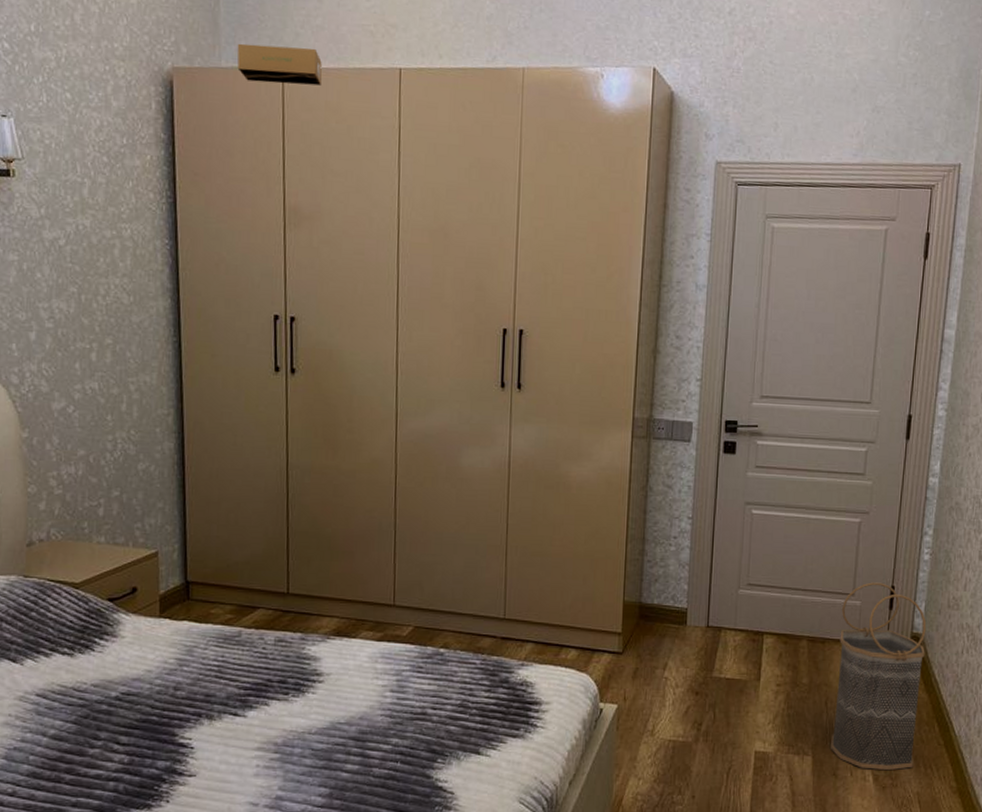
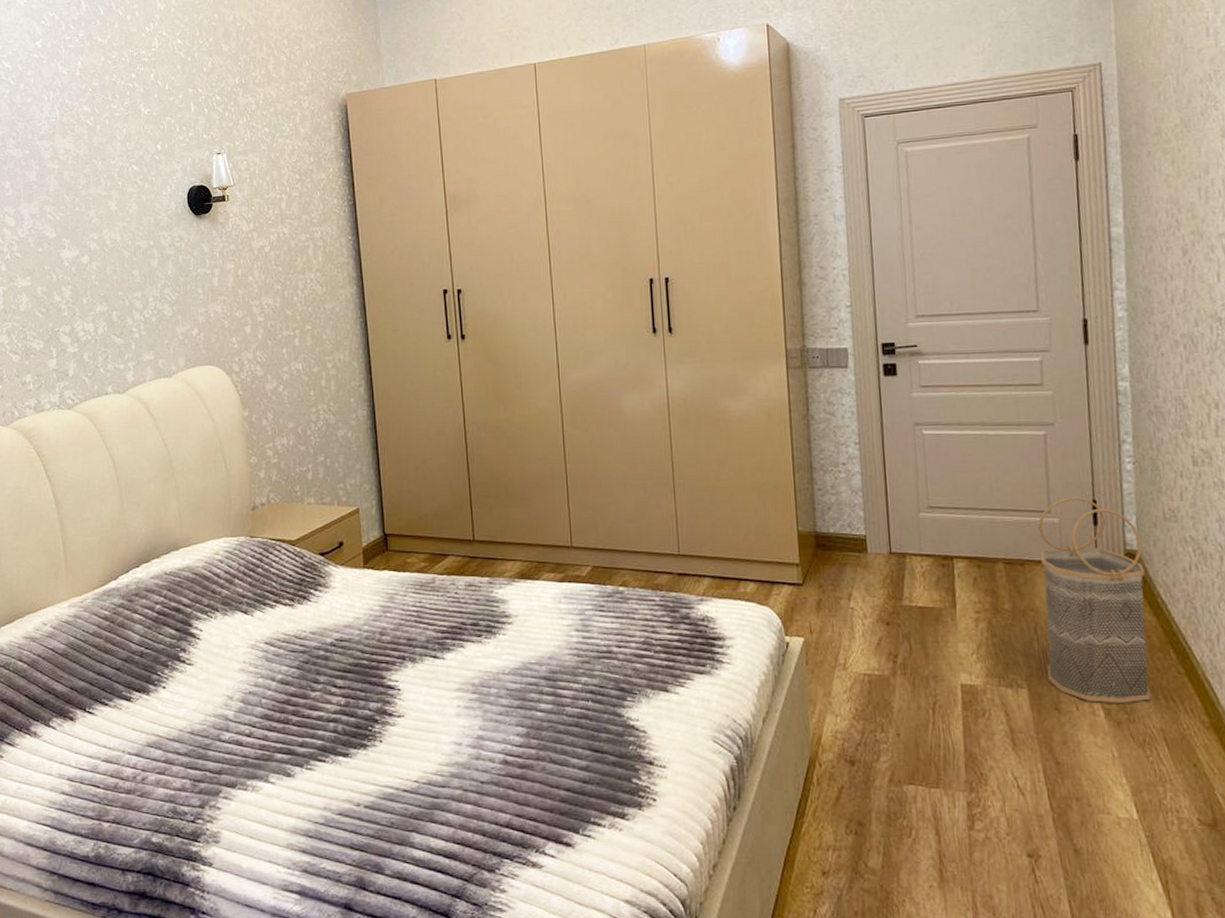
box: present [237,43,323,86] -> none [396,59,469,95]

